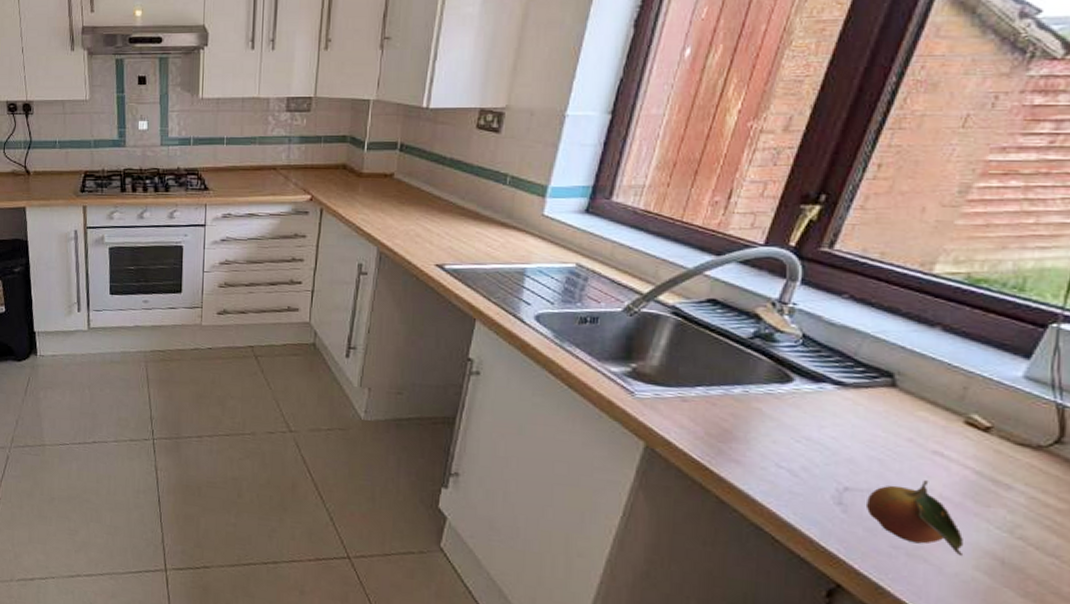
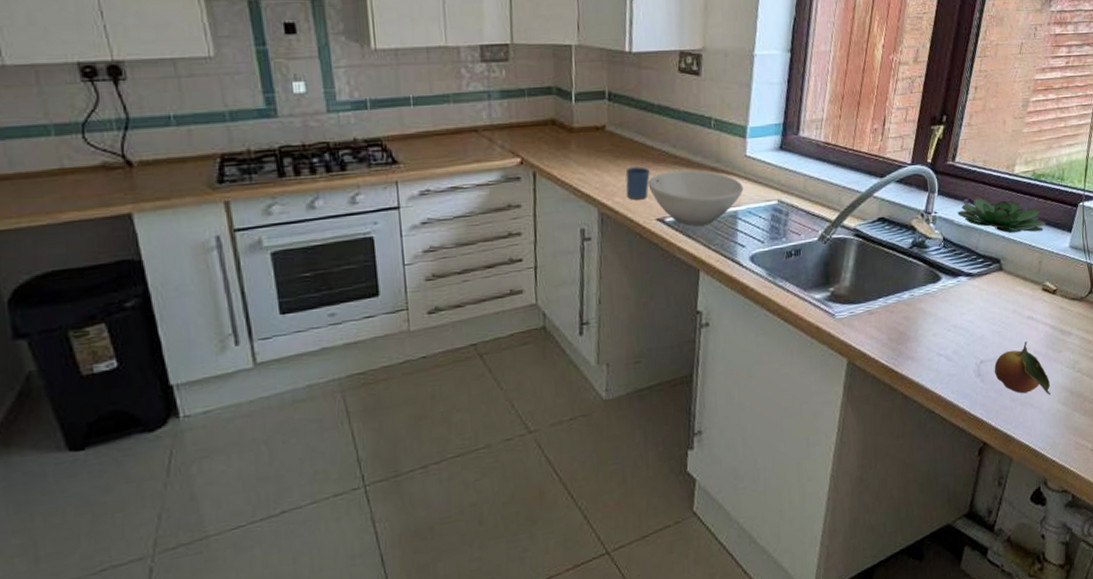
mug: none [408,214,434,245] -> present [625,166,650,200]
bowl: none [430,222,536,278] -> present [648,170,744,227]
succulent plant: none [830,293,983,351] -> present [957,196,1046,234]

